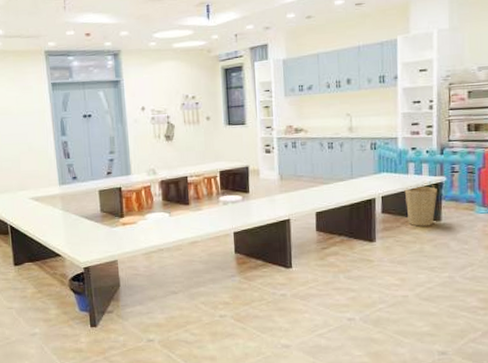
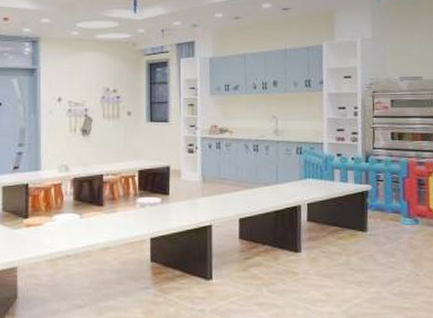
basket: present [404,181,437,227] -> none [330,190,363,237]

